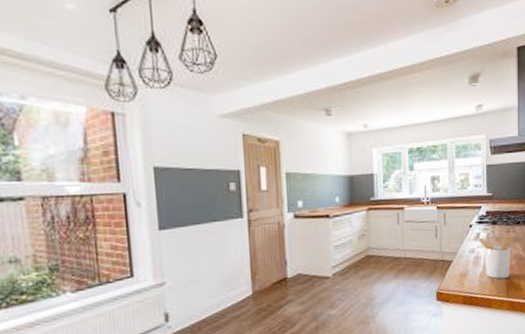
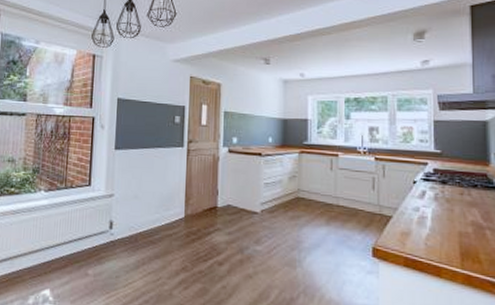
utensil holder: present [477,235,514,279] -> none [422,196,469,247]

